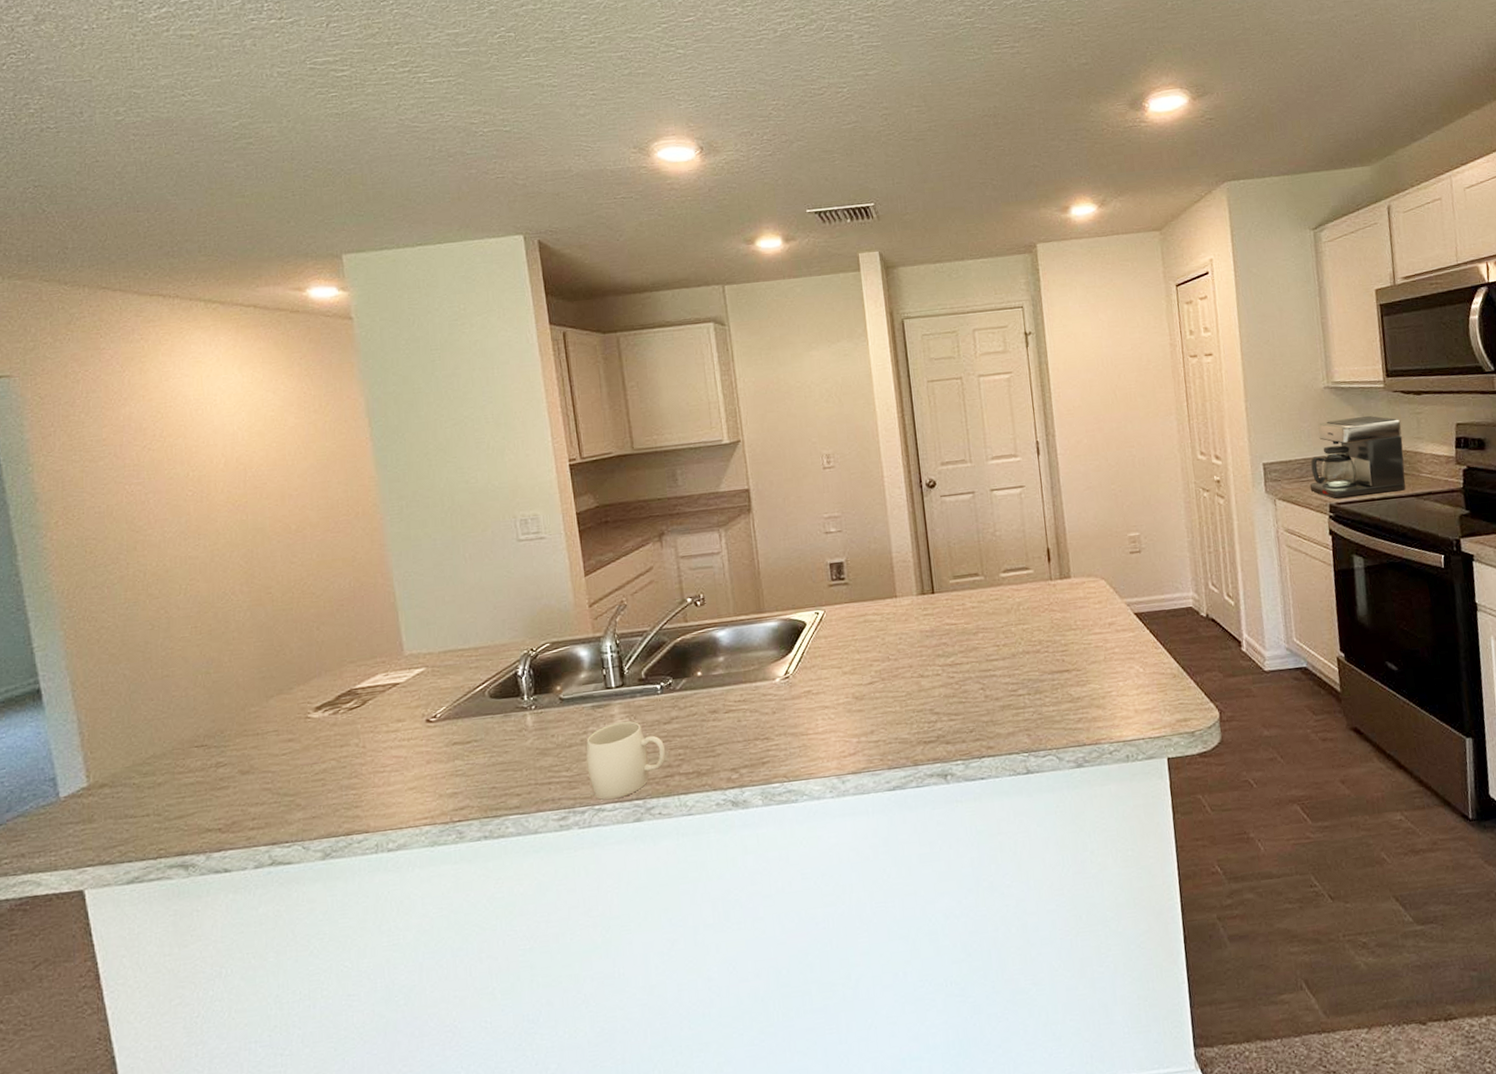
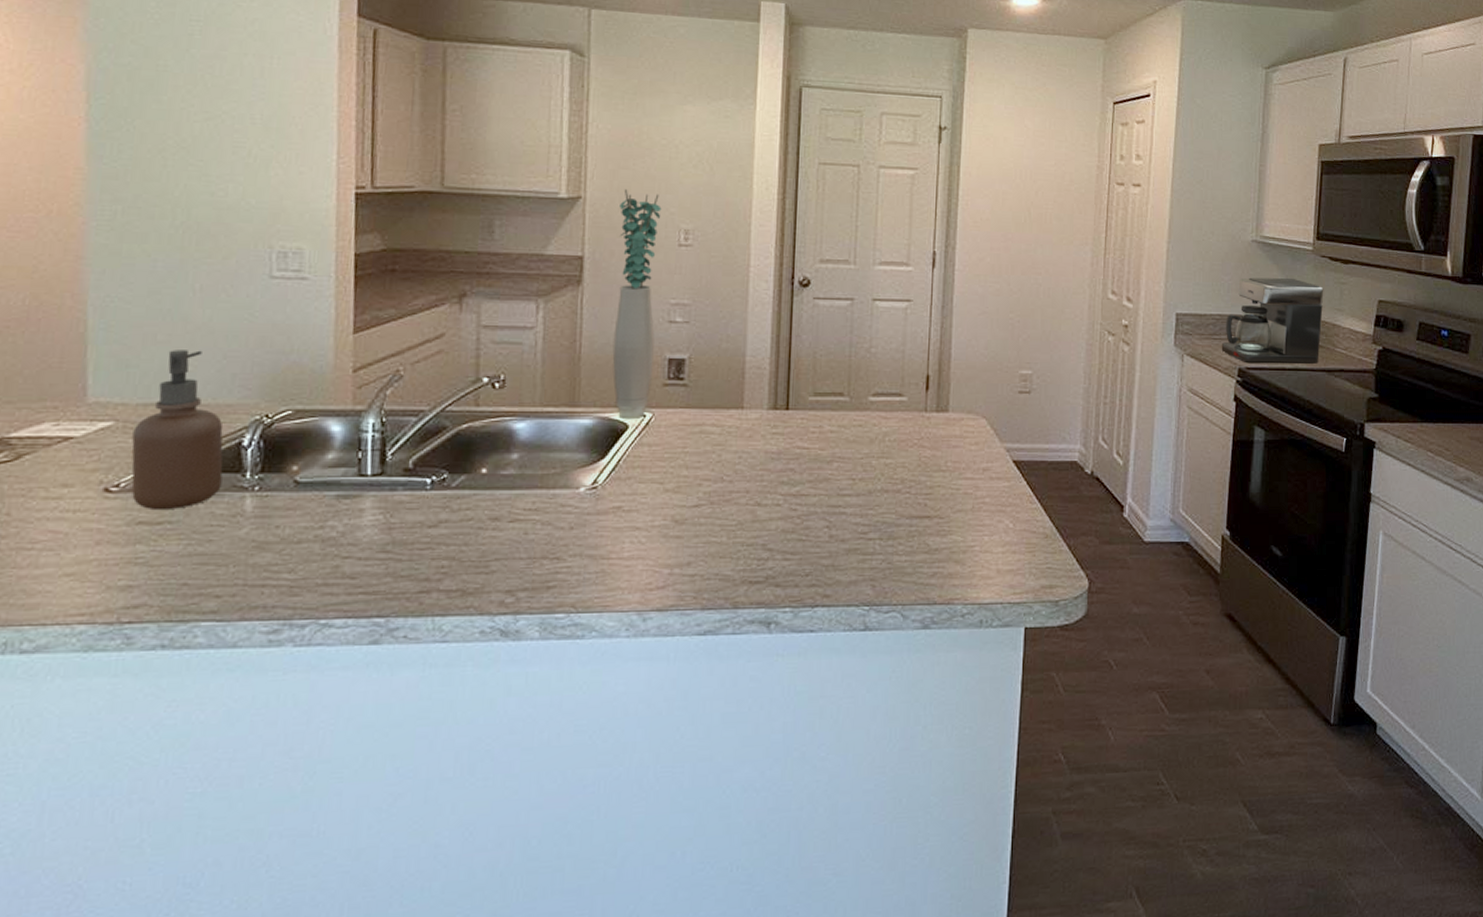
soap dispenser: none [439,604,508,733] -> present [131,350,224,511]
mug: present [586,721,666,801] -> none [317,519,426,614]
vase: none [771,428,820,619] -> present [612,188,662,420]

